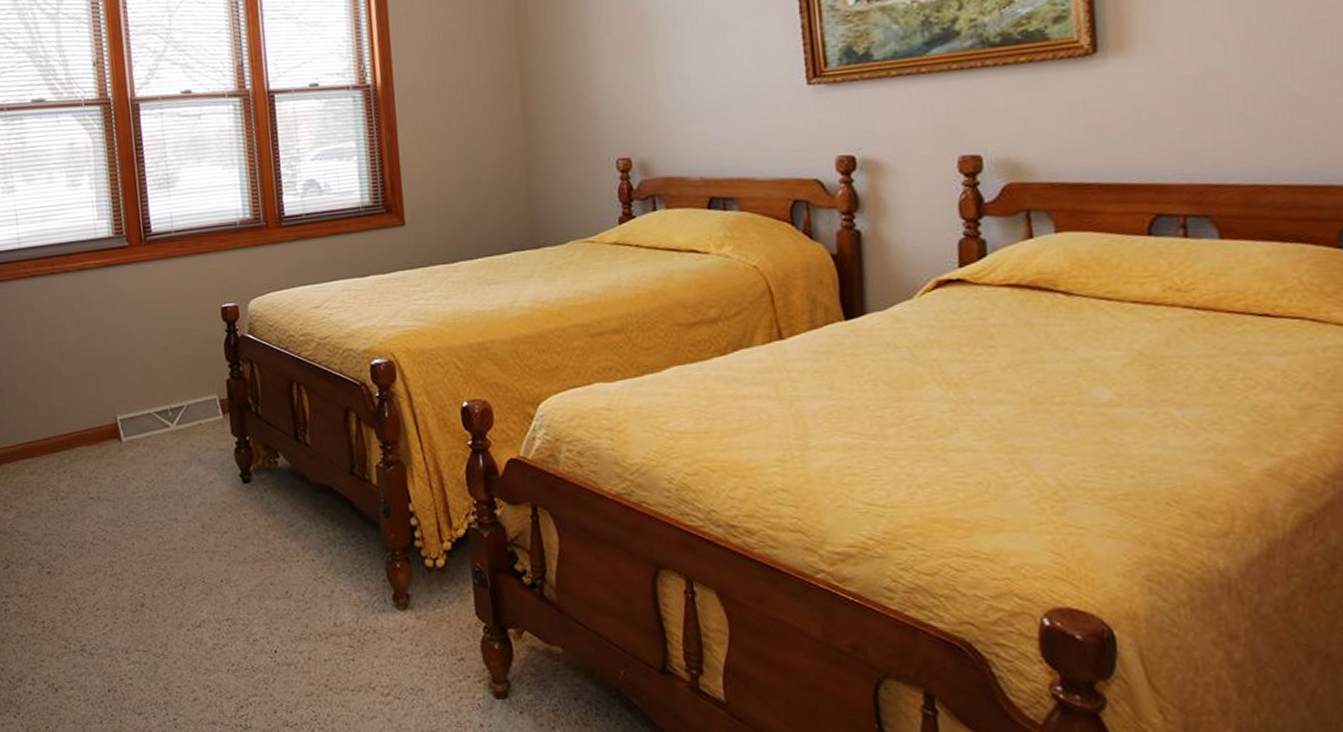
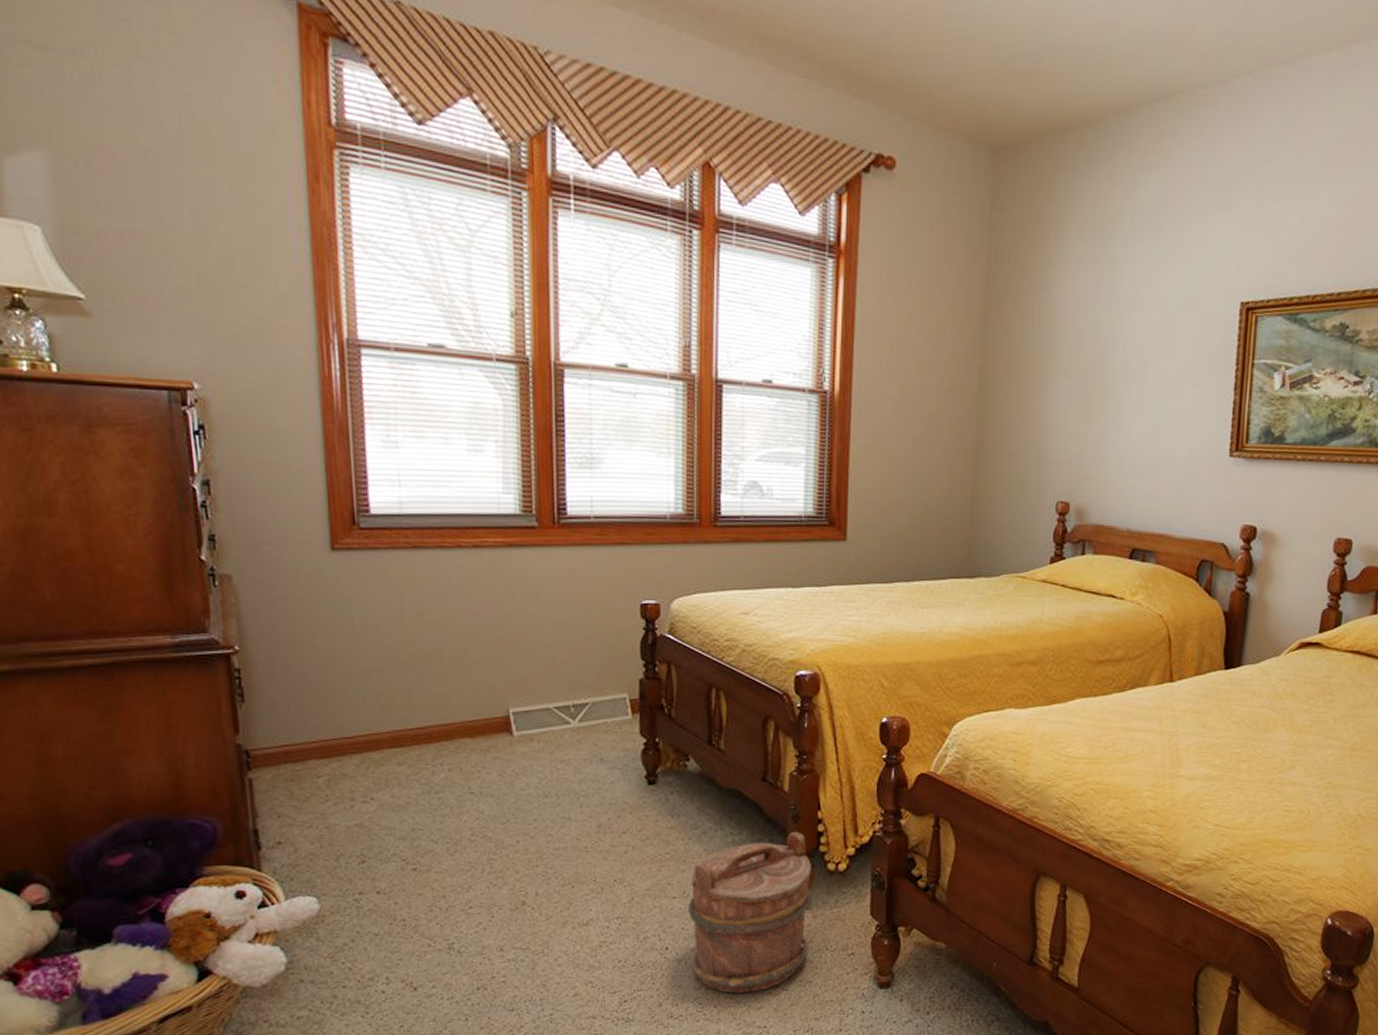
bucket: none [291,526,416,701] -> present [688,831,812,993]

